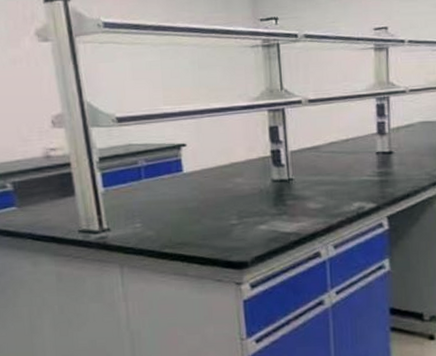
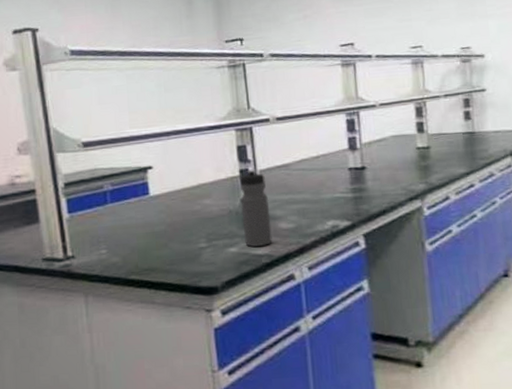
water bottle: none [270,150,301,226] -> present [239,169,273,247]

